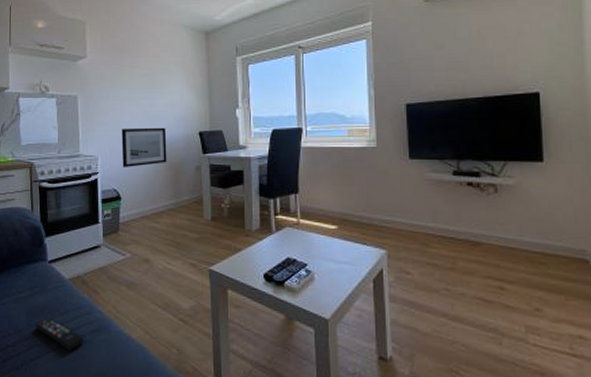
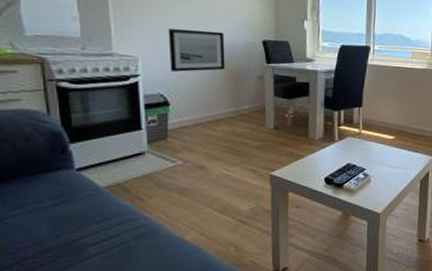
remote control: present [35,318,84,351] -> none [62,227,127,258]

